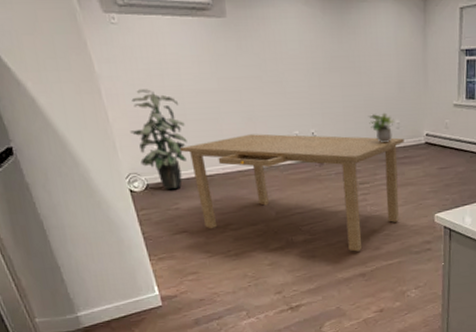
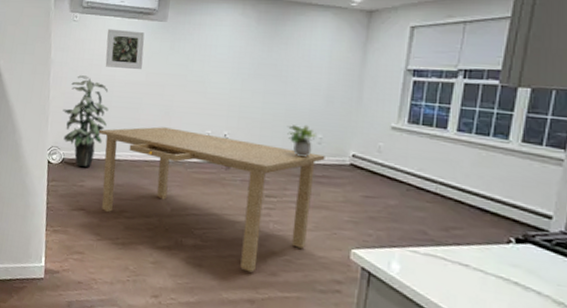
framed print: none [158,30,212,76] -> present [105,29,145,70]

